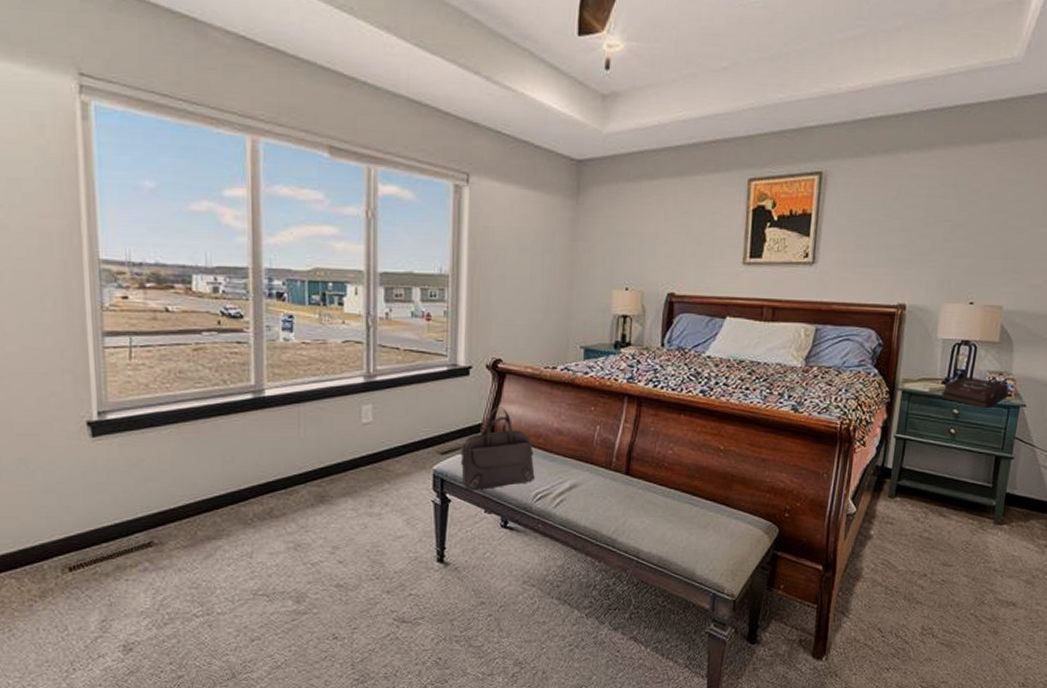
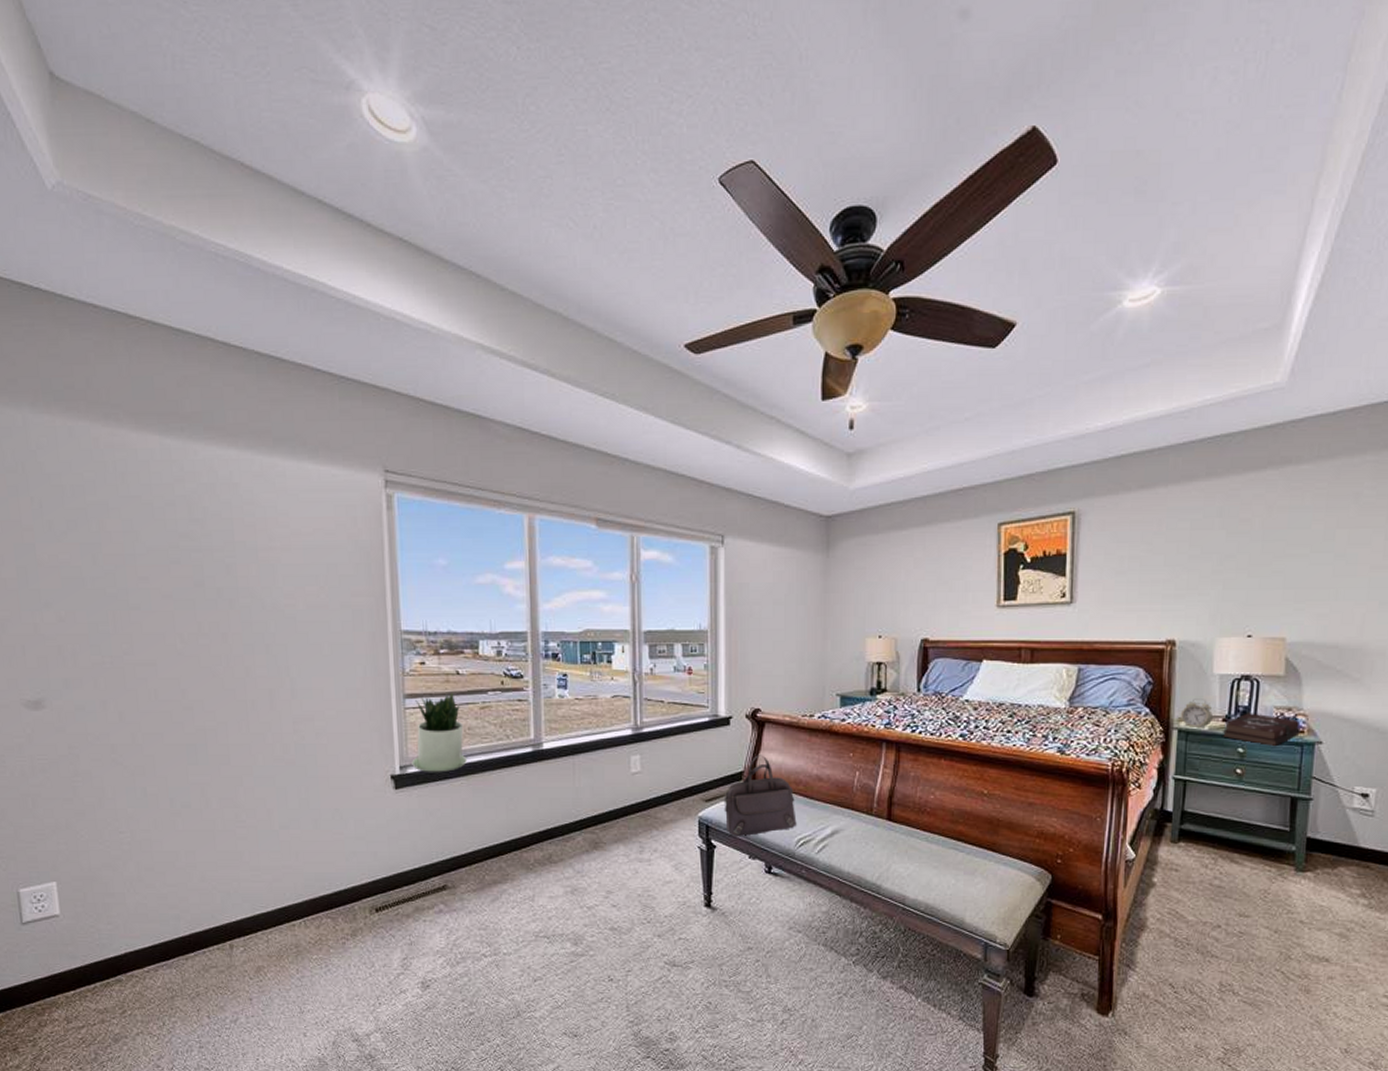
planter: none [112,332,177,420] -> present [412,693,467,773]
alarm clock: none [905,361,934,390] -> present [1180,699,1213,729]

